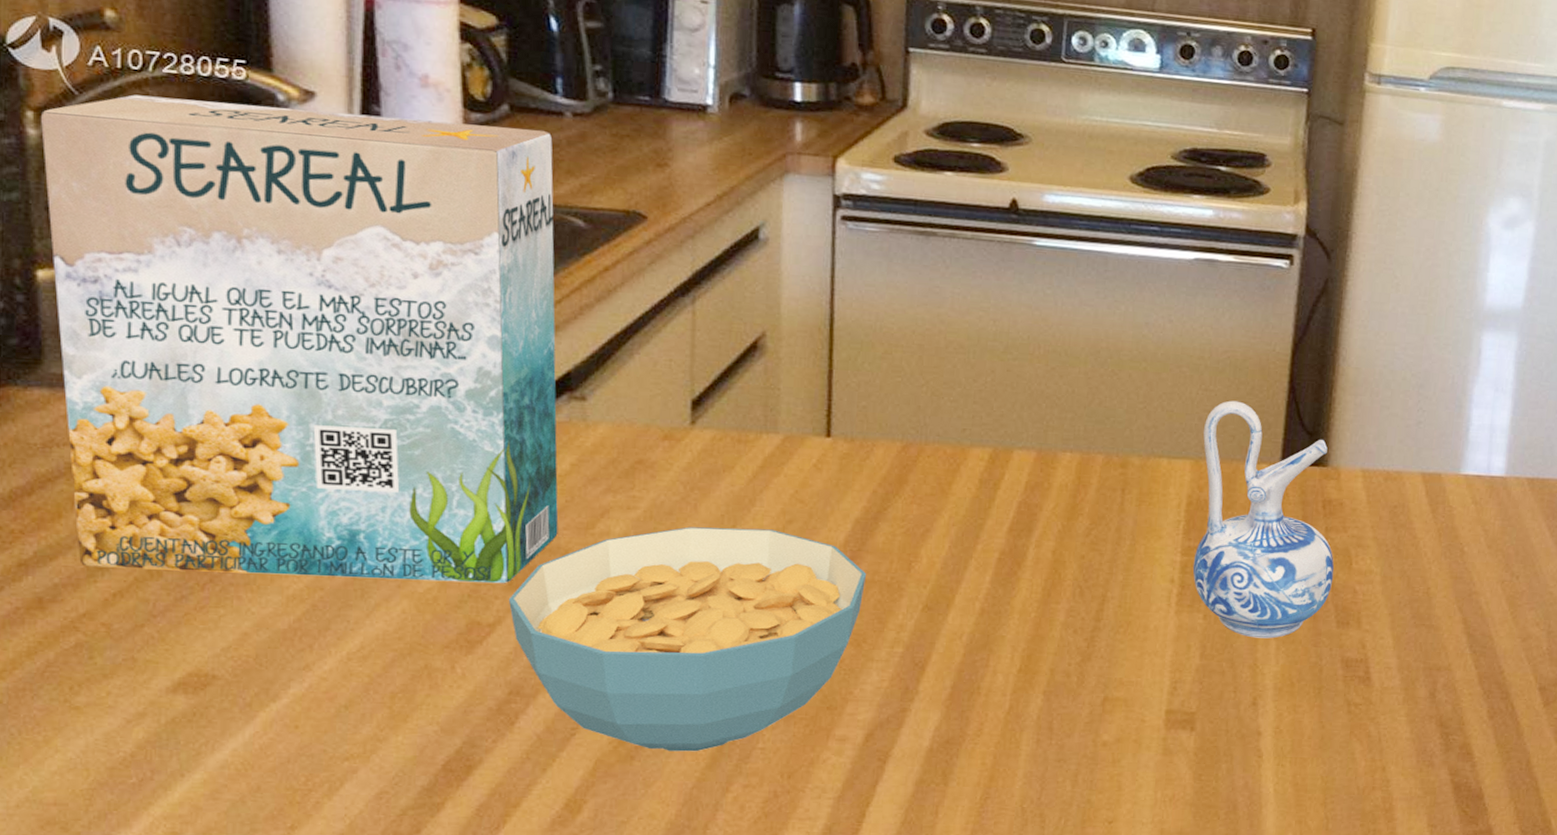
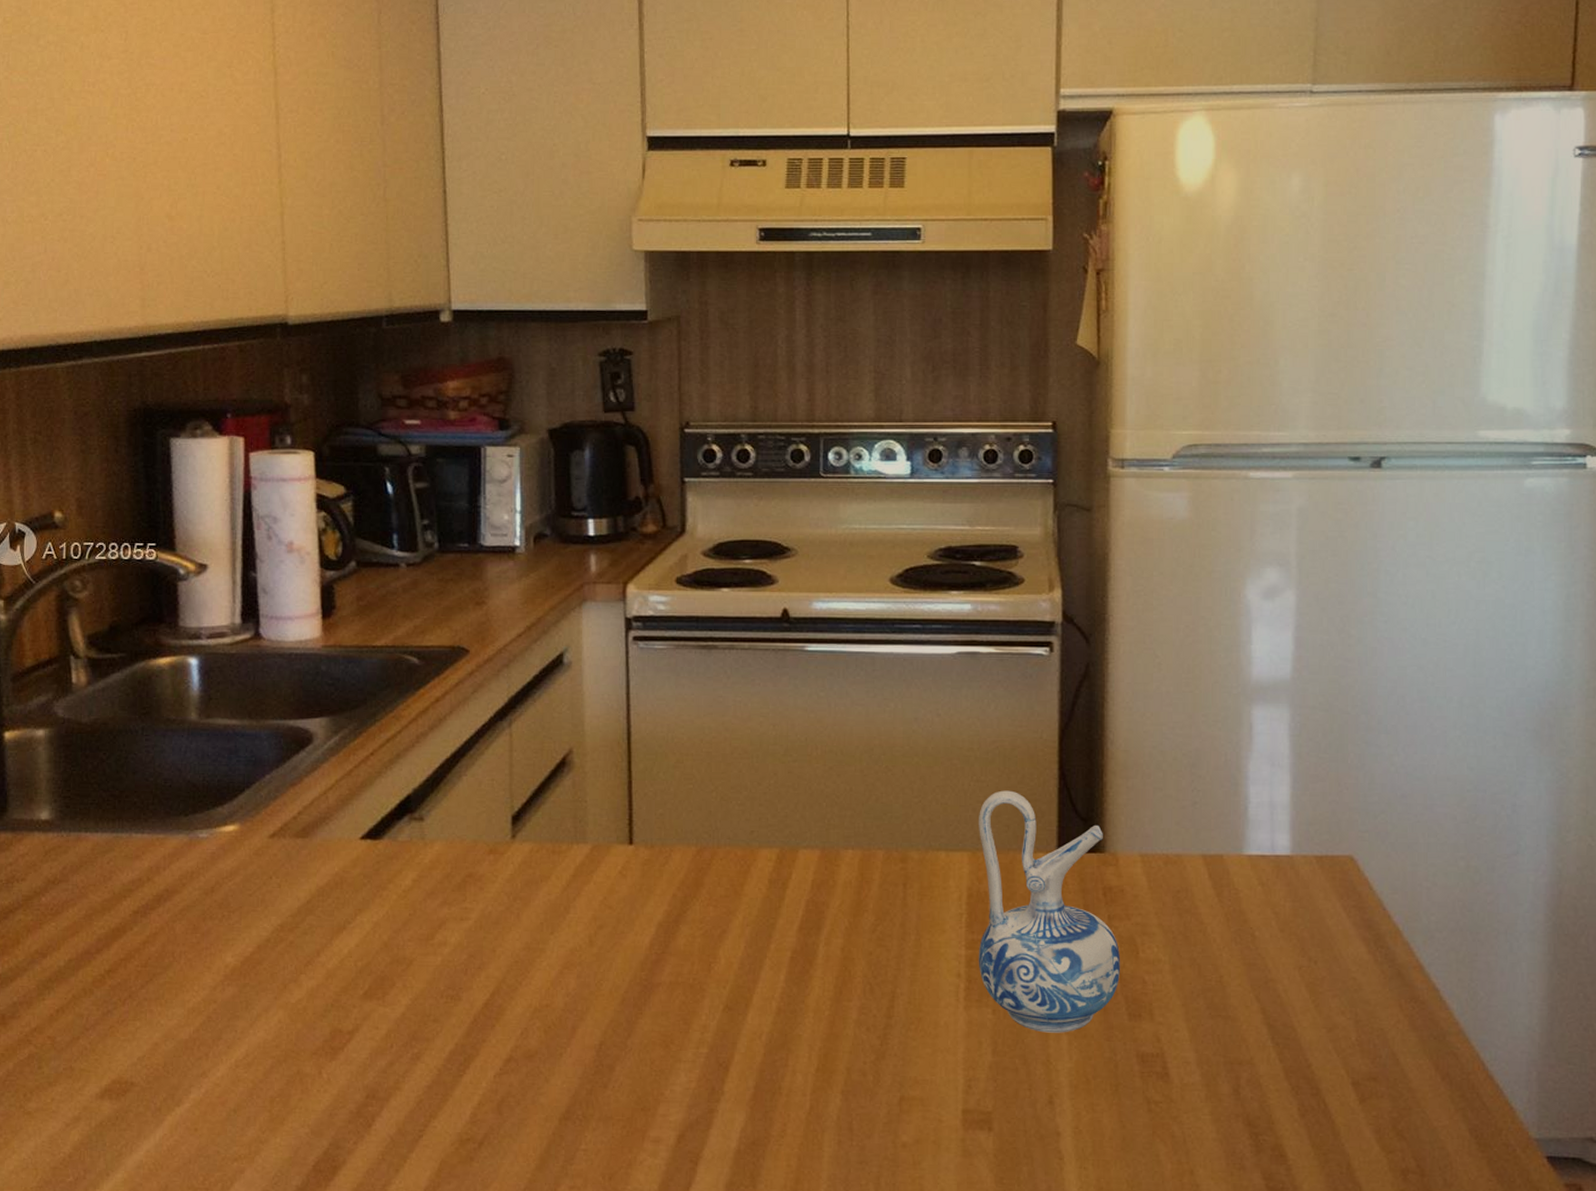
cereal box: present [41,94,558,583] -> none [9,580,404,993]
cereal bowl: present [508,527,867,752] -> none [364,934,671,1153]

